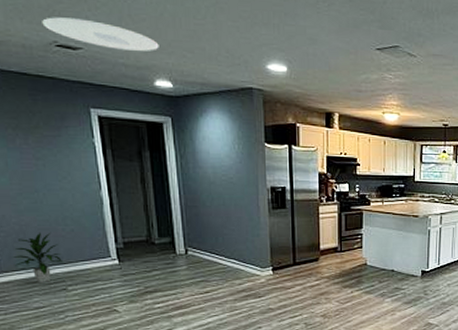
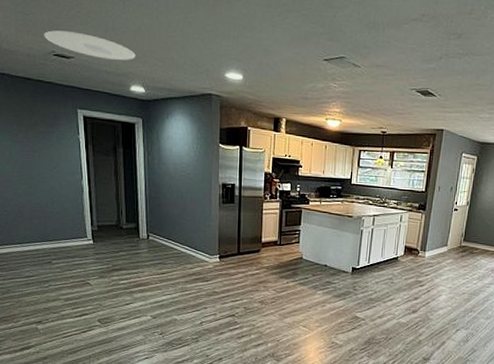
indoor plant: present [12,232,64,284] -> none [11,213,50,256]

